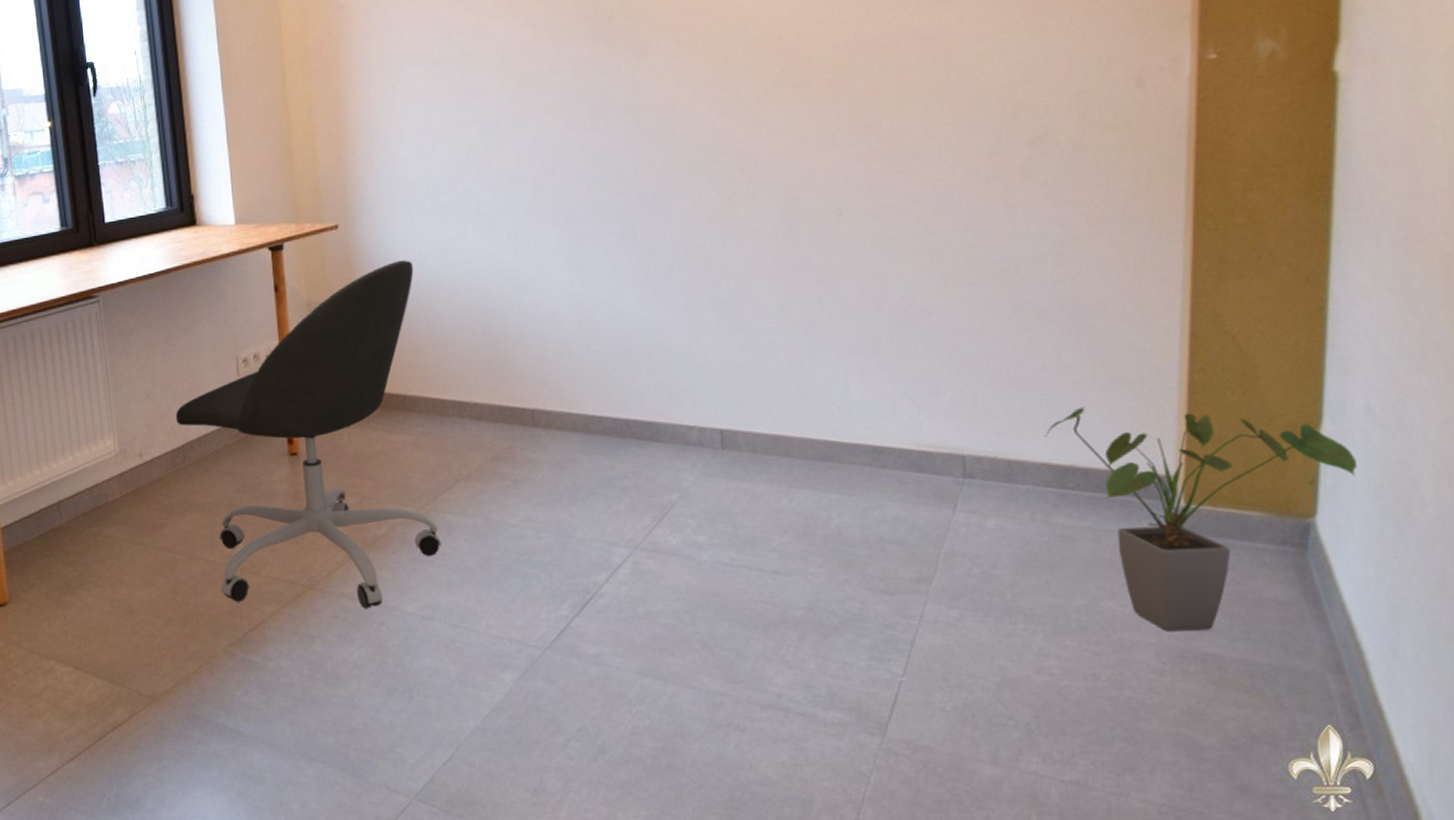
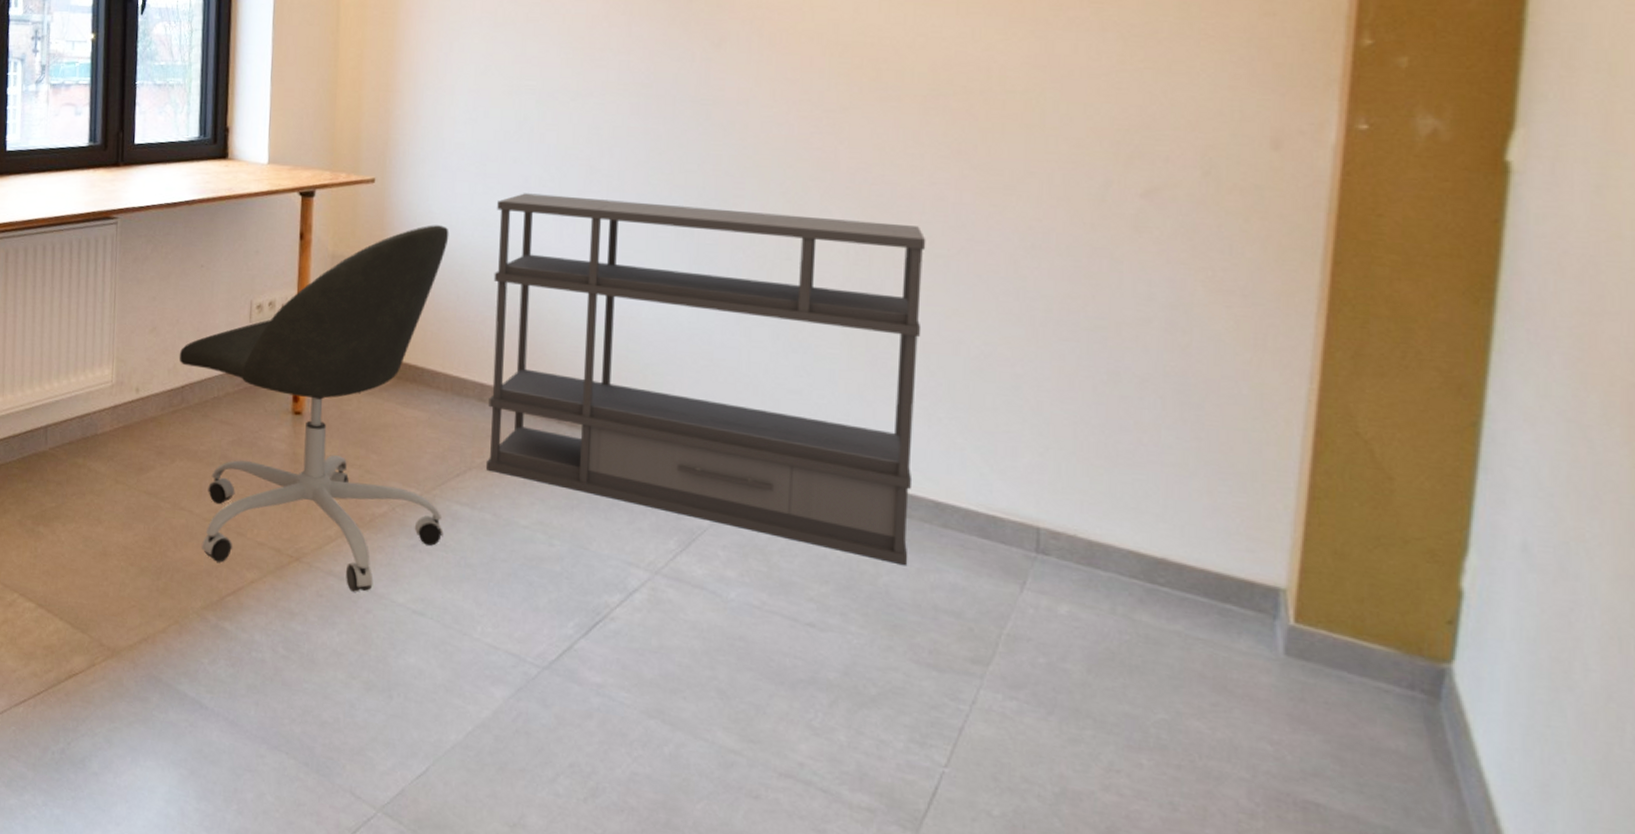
bookshelf: none [454,200,855,508] -> present [485,193,926,566]
house plant: present [1044,407,1358,631] -> none [1134,494,1508,775]

